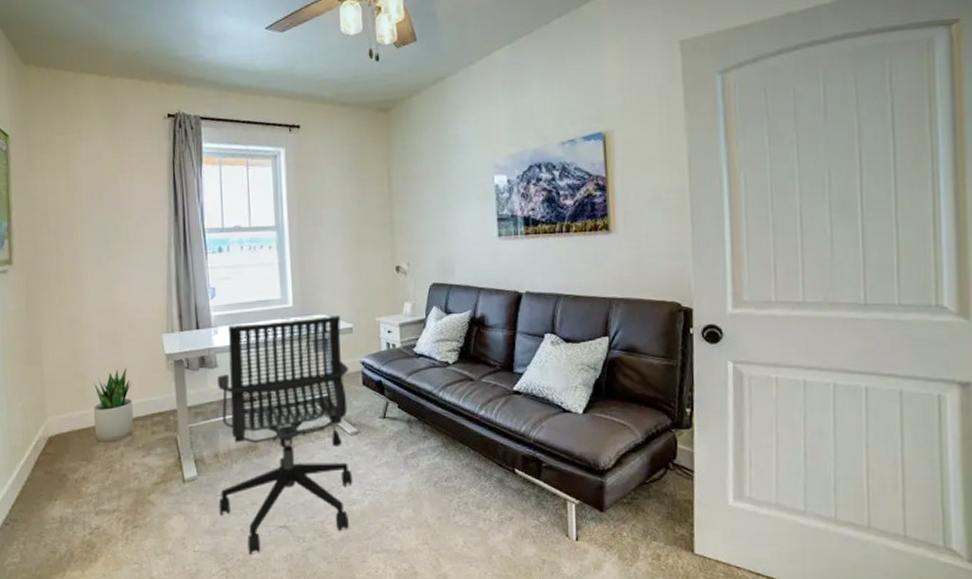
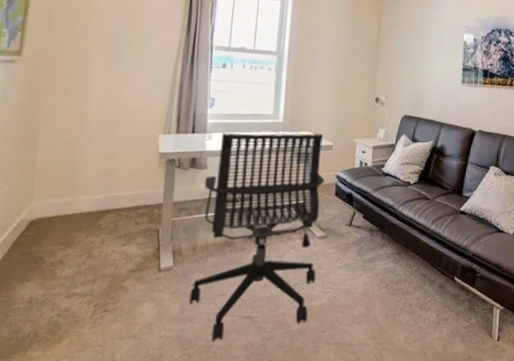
planter: present [93,368,133,442] -> none [79,162,123,229]

